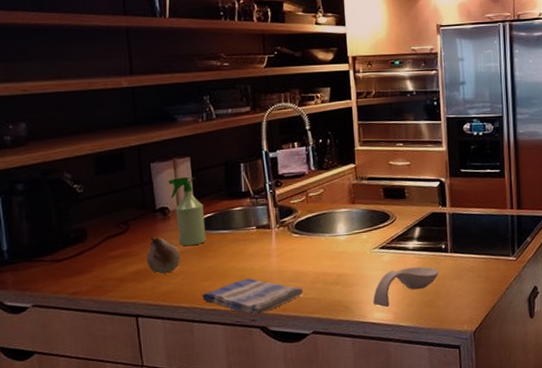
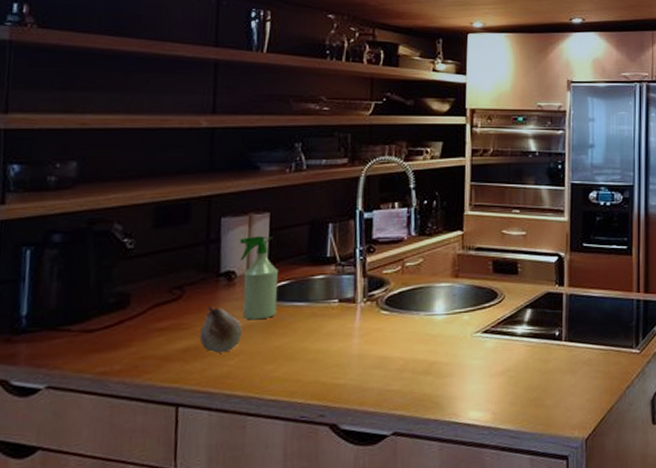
dish towel: present [202,278,304,315] -> none [262,362,387,409]
spoon rest: present [373,266,439,307] -> none [469,356,550,405]

